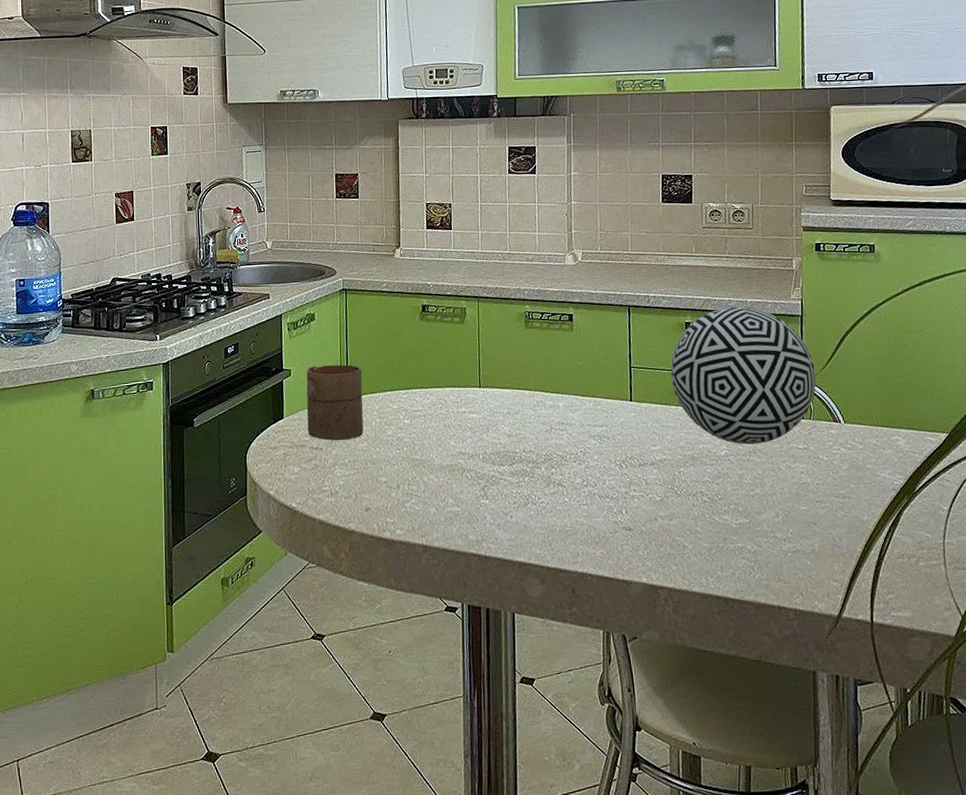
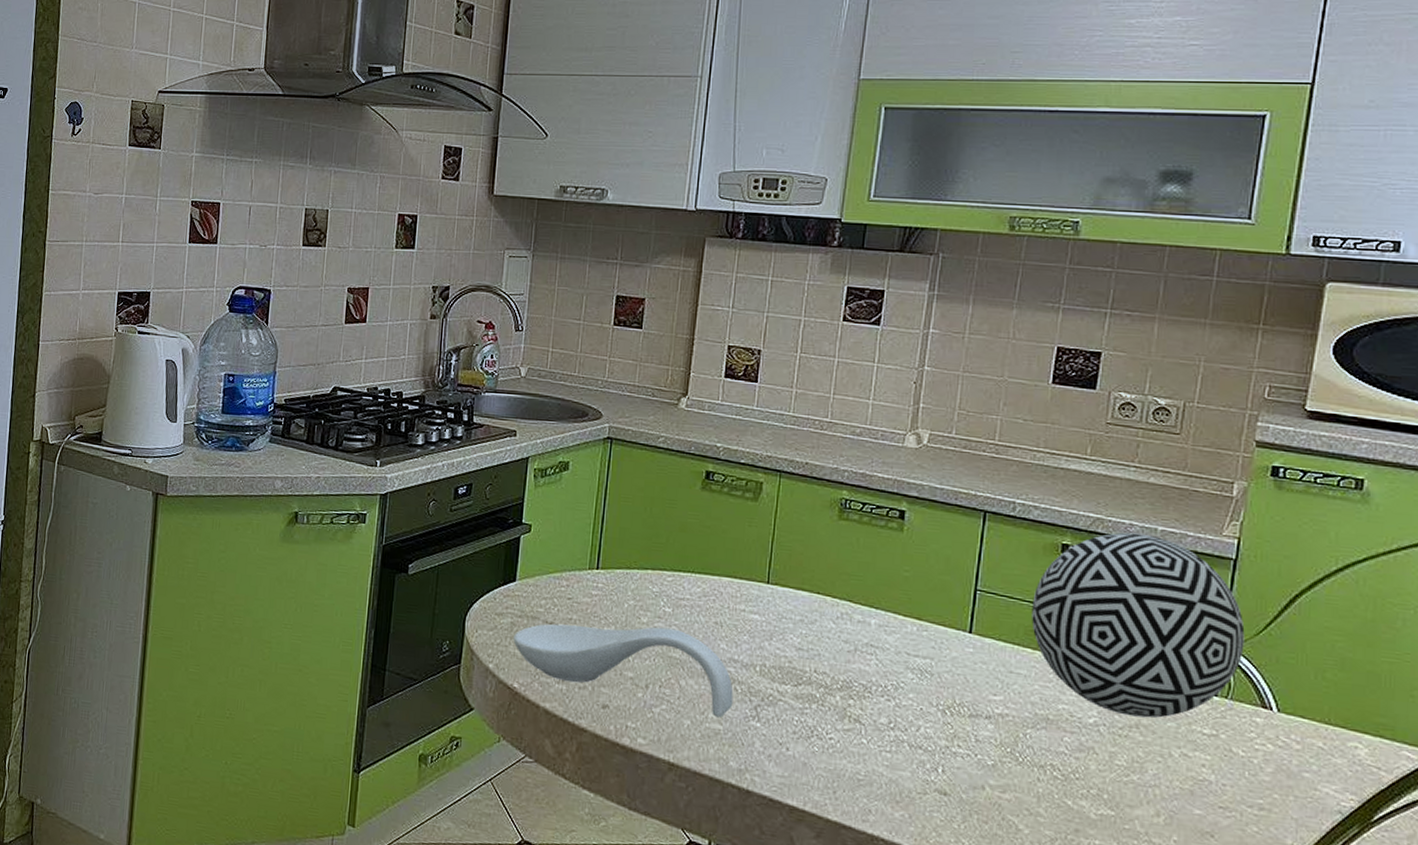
spoon rest: none [287,436,466,502] -> present [513,624,734,718]
cup: present [306,364,364,441] -> none [543,525,620,620]

